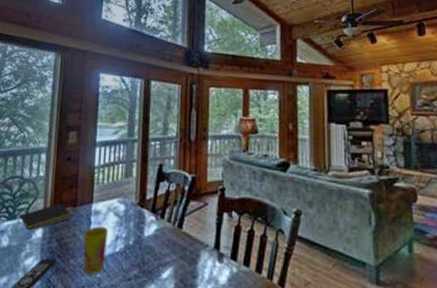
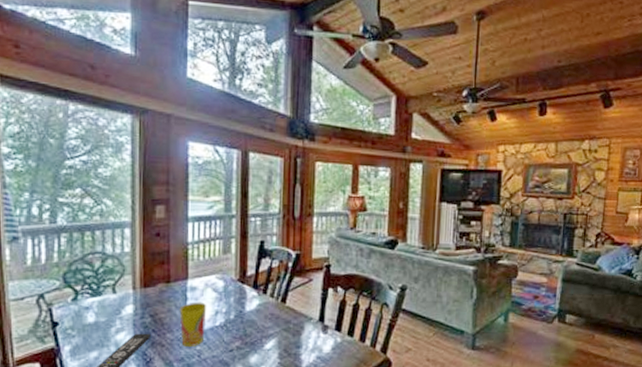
notepad: present [18,203,72,230] -> none [104,279,166,306]

